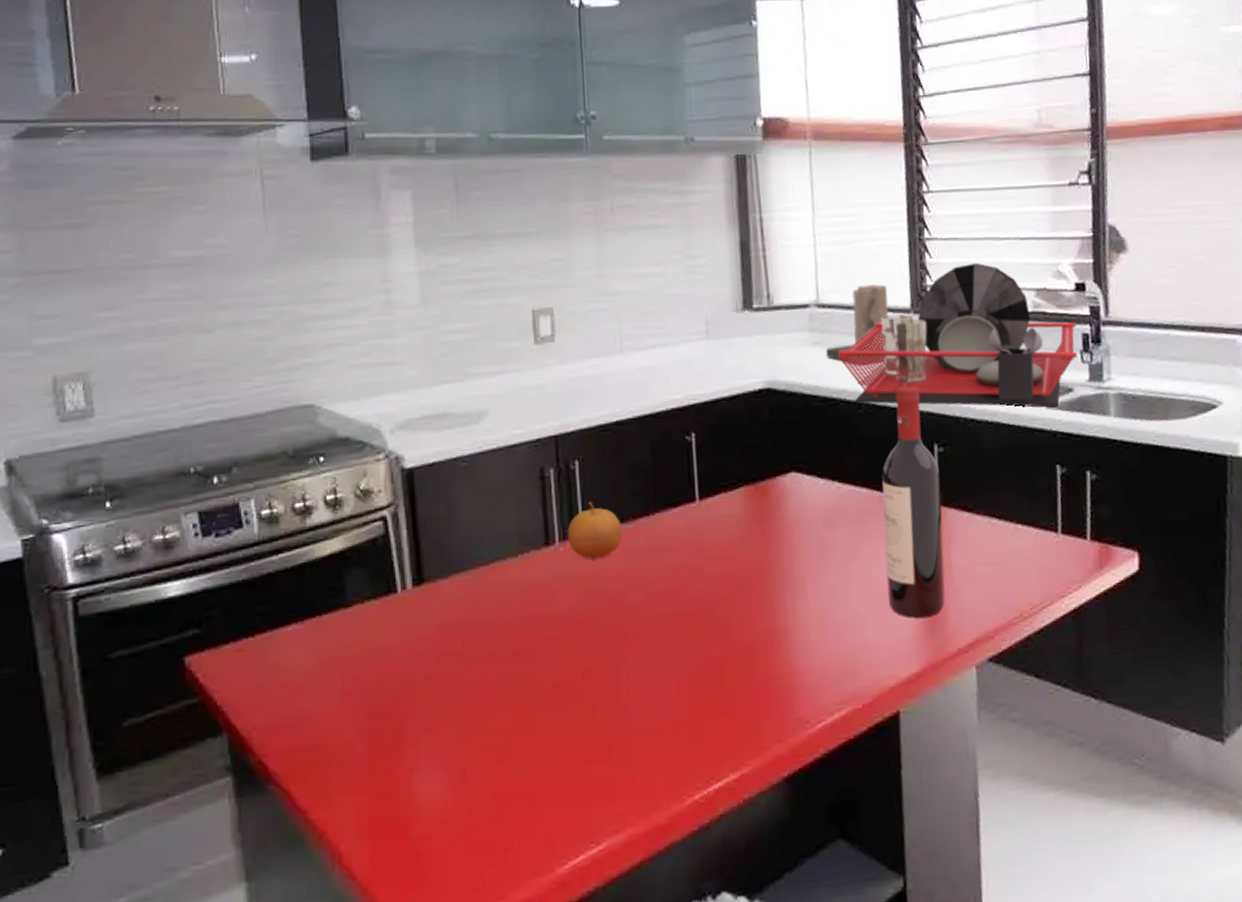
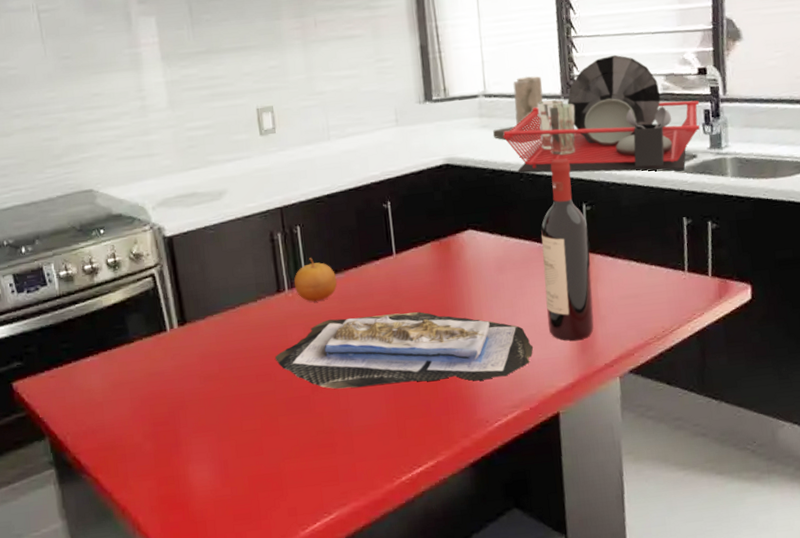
food platter: none [537,575,868,675] -> present [275,312,533,389]

